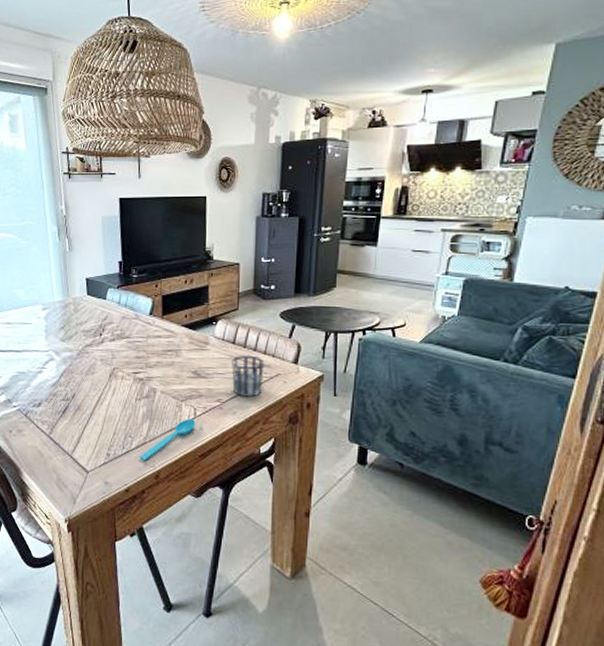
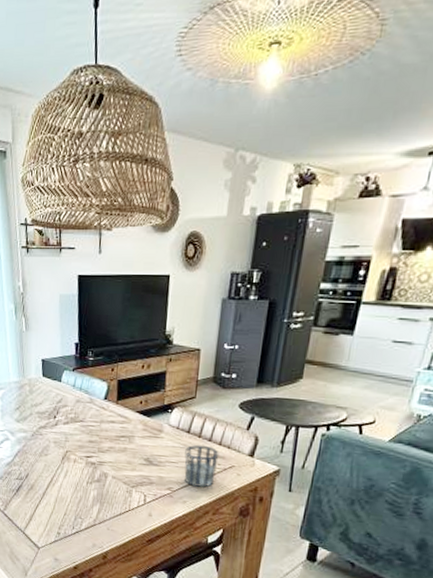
spoon: present [139,419,196,461] -> none [88,504,145,542]

